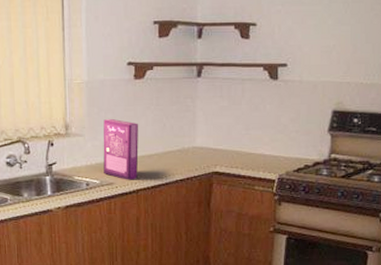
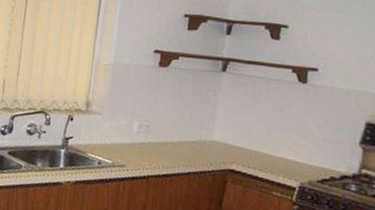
cereal box: present [103,118,139,180] -> none [117,101,158,166]

